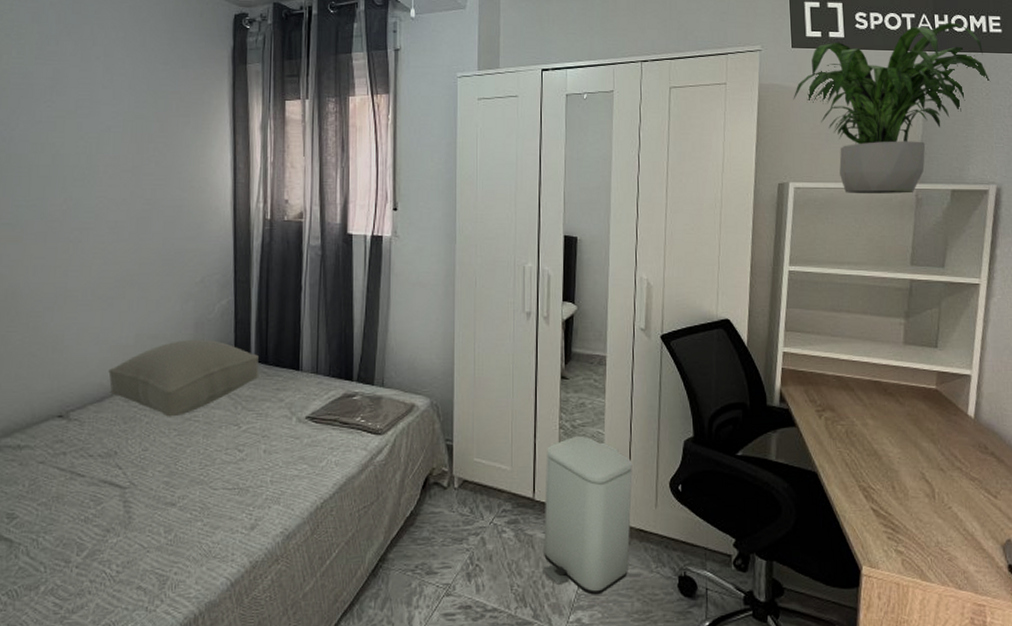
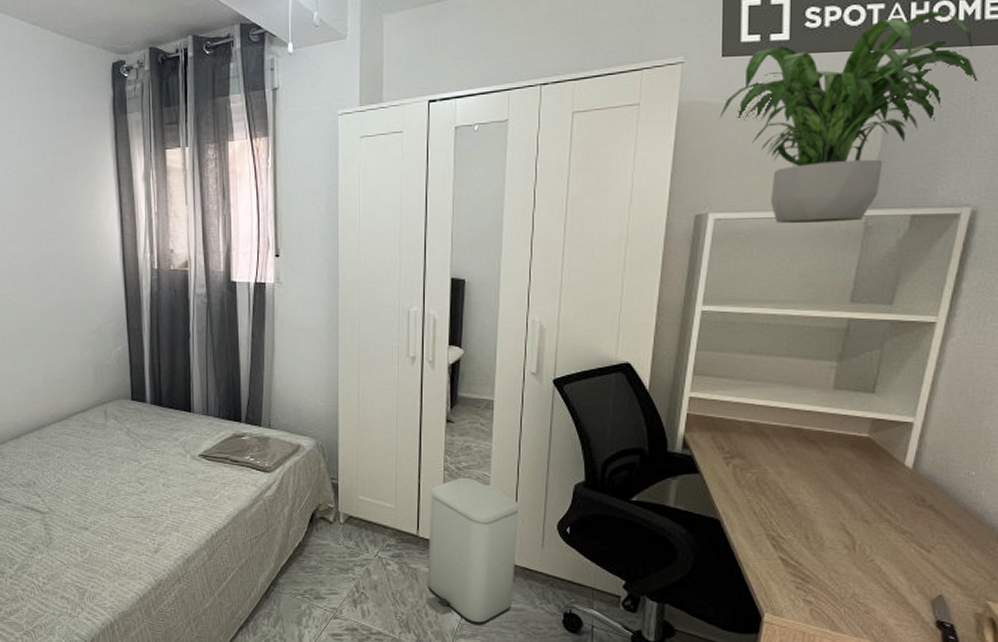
cushion: present [108,339,259,417] -> none [22,383,155,453]

